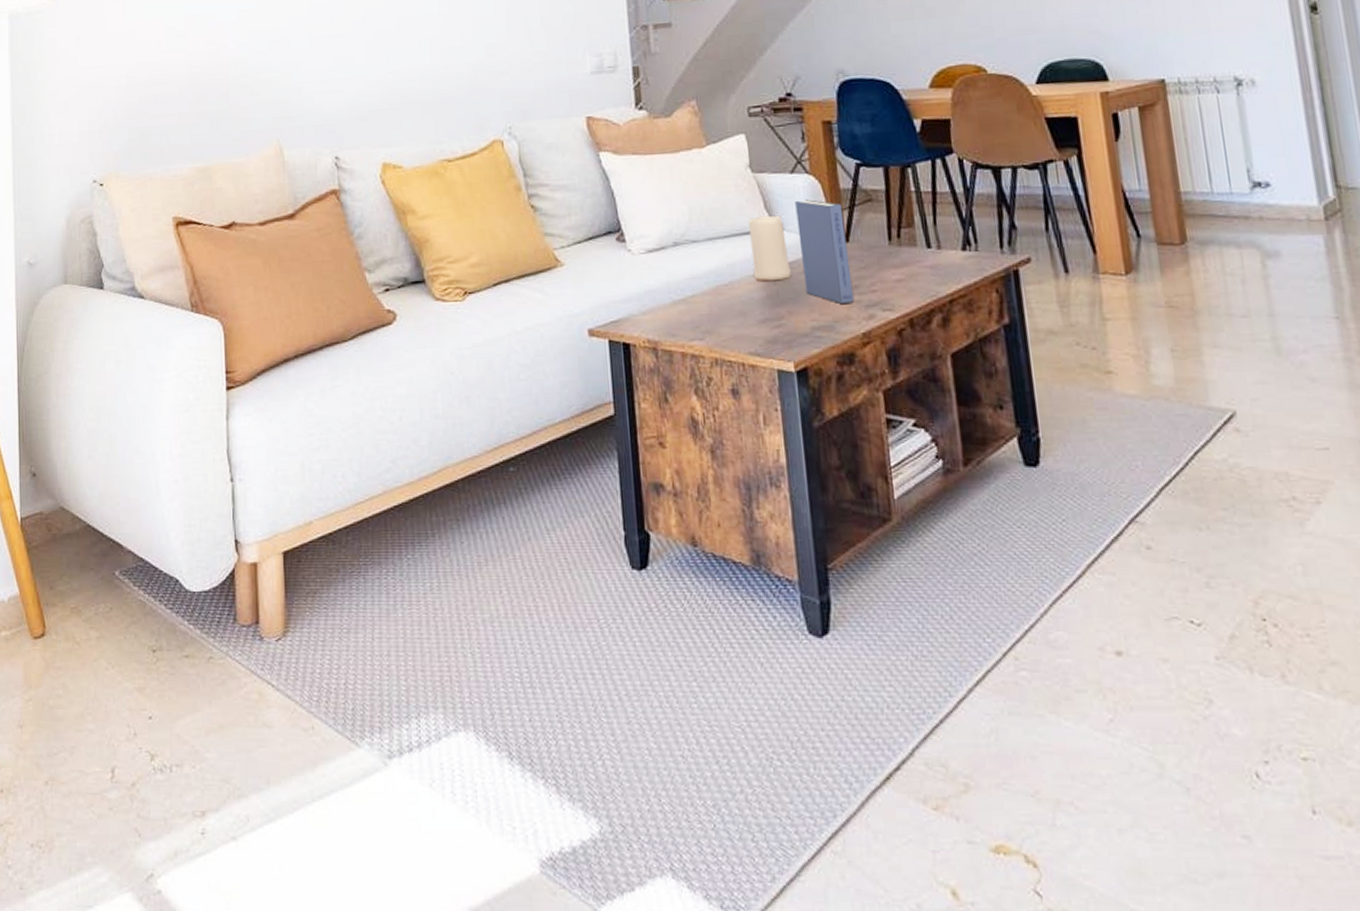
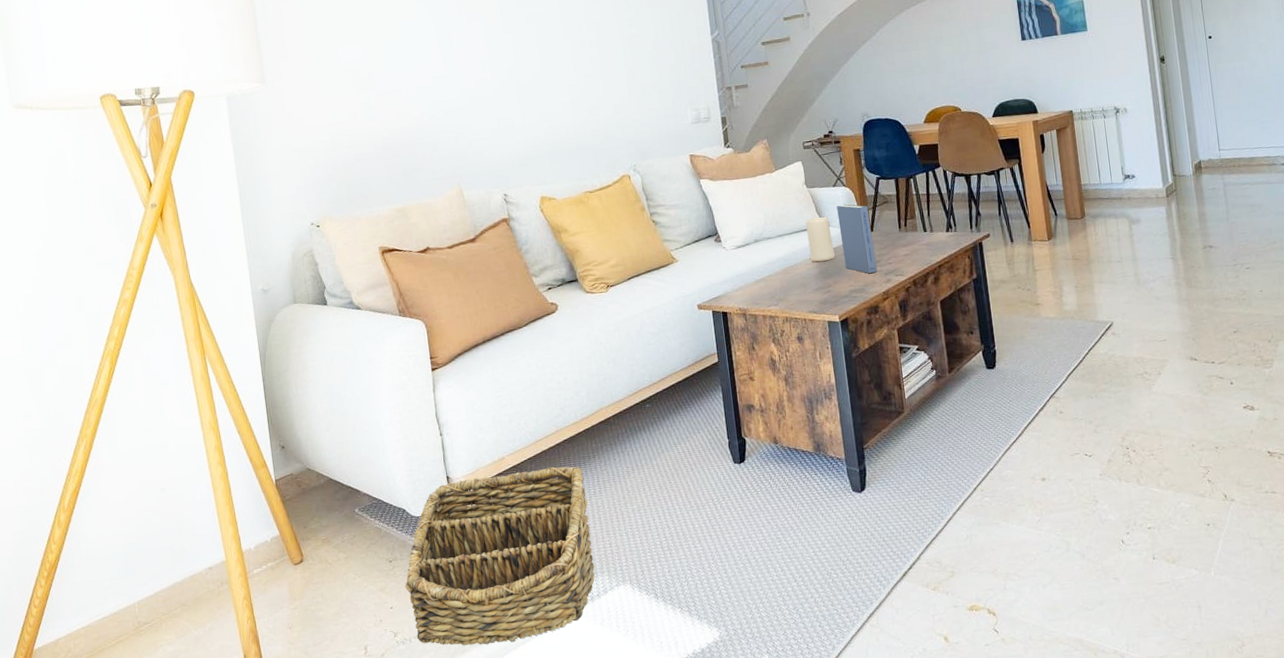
basket: none [169,542,426,792] -> present [404,466,595,646]

